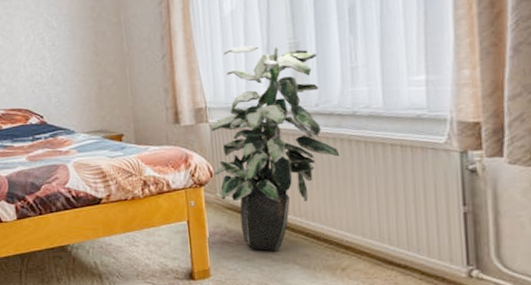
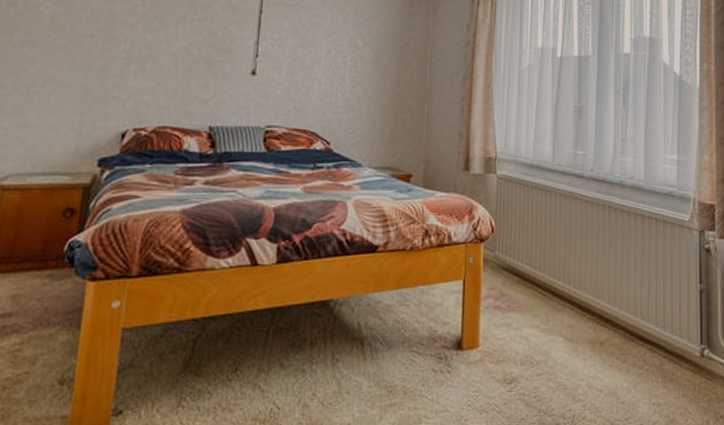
indoor plant: present [210,45,340,252] -> none [494,100,607,321]

